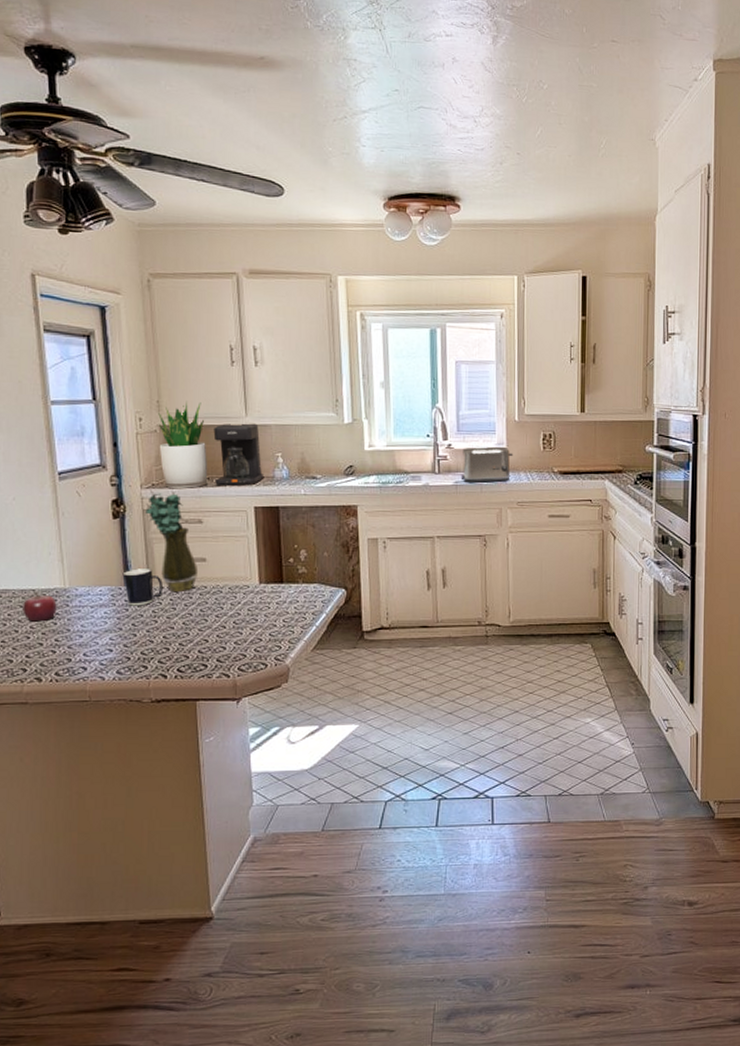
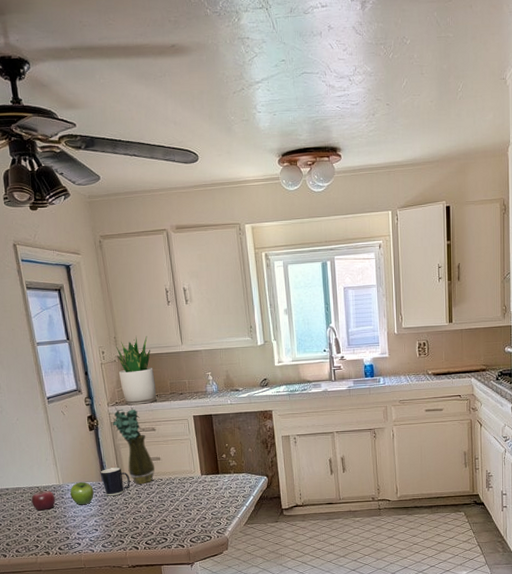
fruit: none [78,586,112,617] -> present [70,482,94,505]
coffee maker: present [213,423,263,485] -> none [158,350,198,400]
toaster: present [462,446,514,484] -> none [353,355,395,388]

